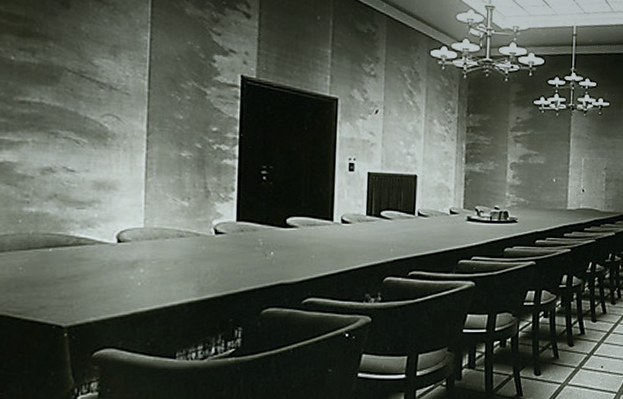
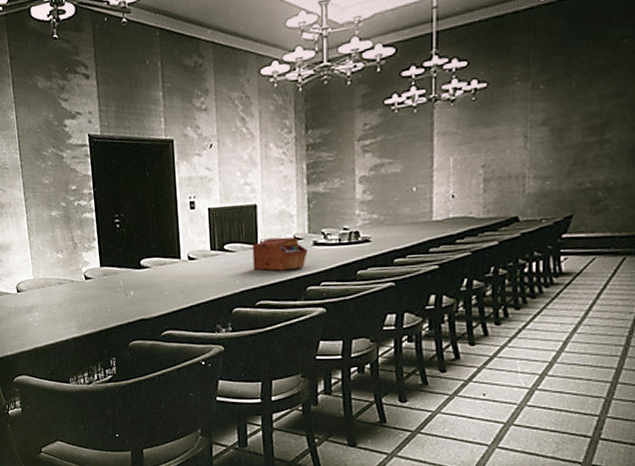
sewing box: none [408,209,462,243] -> present [252,237,308,271]

